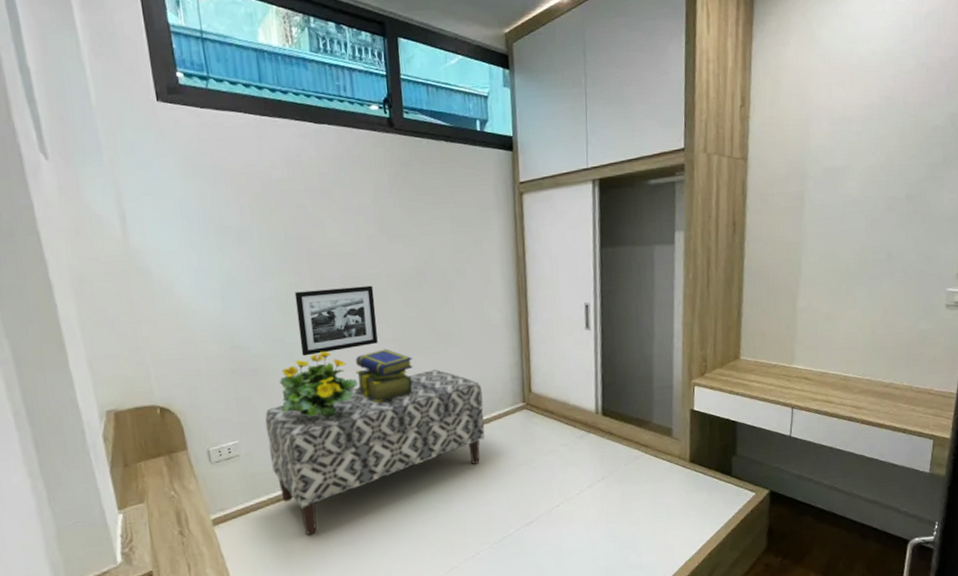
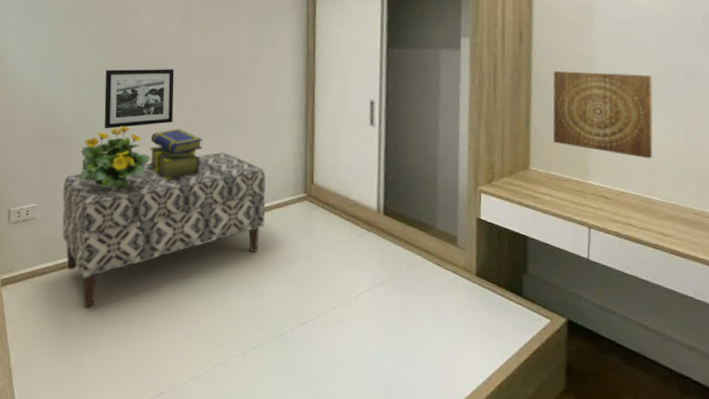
wall art: none [762,258,857,340] -> present [553,71,653,159]

